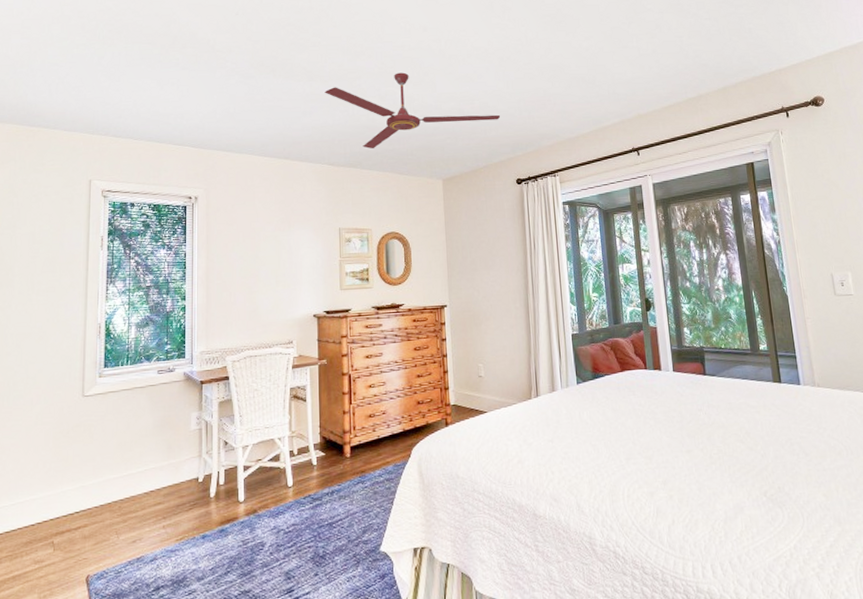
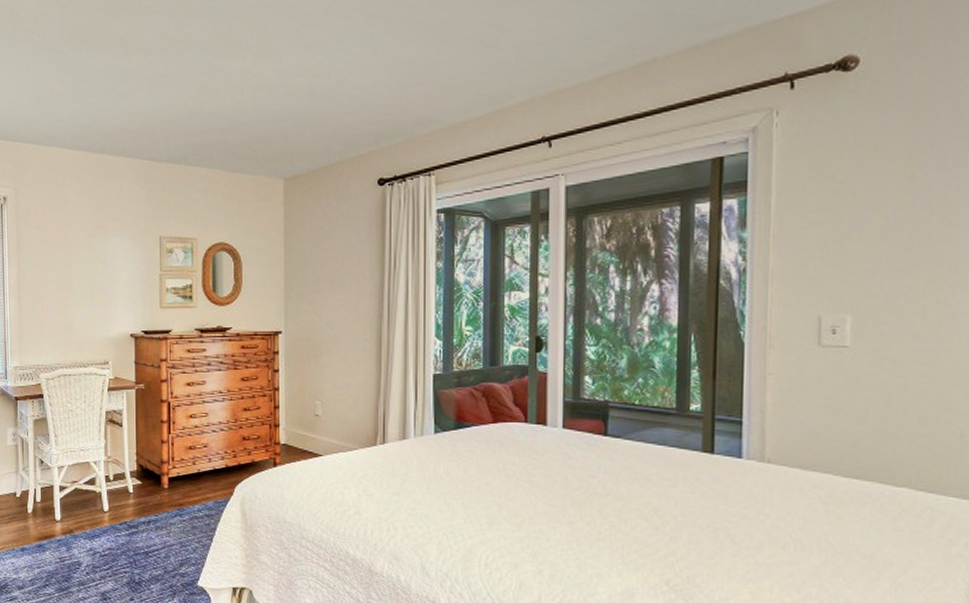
ceiling fan: present [324,72,501,149] -> none [145,39,364,140]

